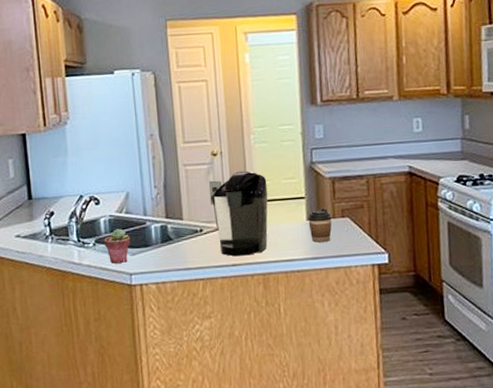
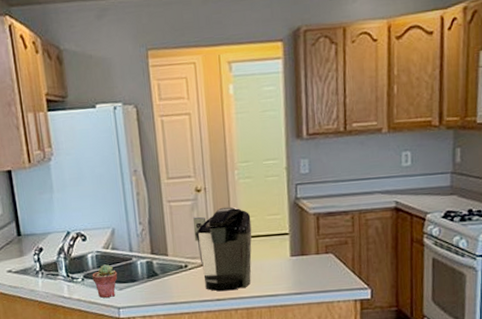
coffee cup: present [308,207,333,243] -> none [291,243,316,278]

